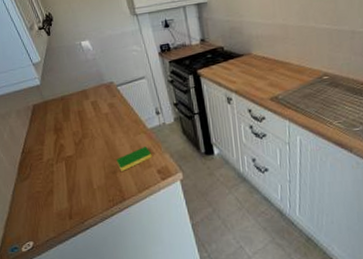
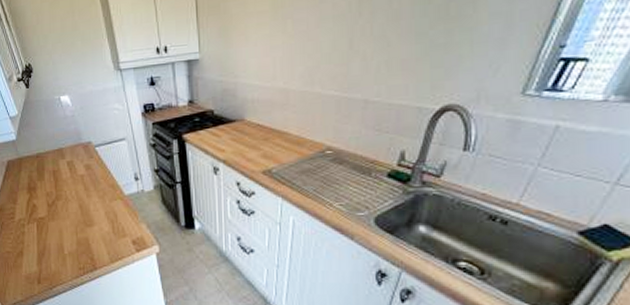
dish sponge: present [116,146,153,171] -> none [90,213,128,238]

